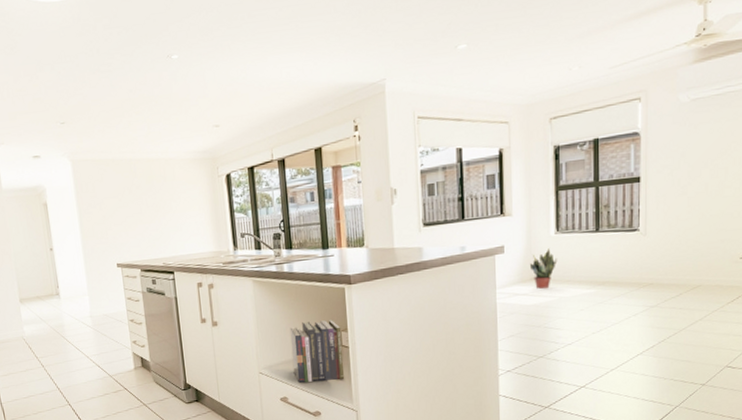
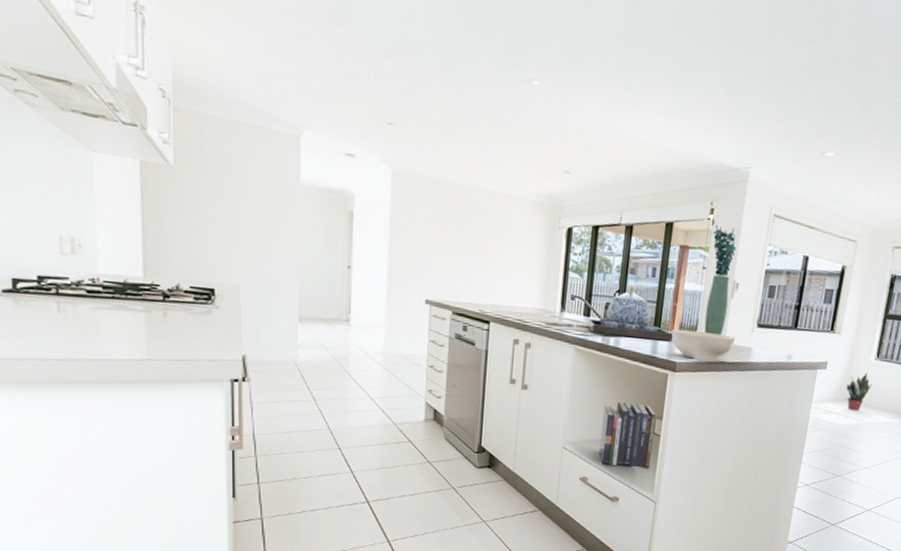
tea set: none [259,213,343,264] -> present [587,285,673,342]
bowl: none [339,240,404,269] -> present [671,329,736,361]
vase: none [361,138,391,243] -> present [704,225,736,336]

